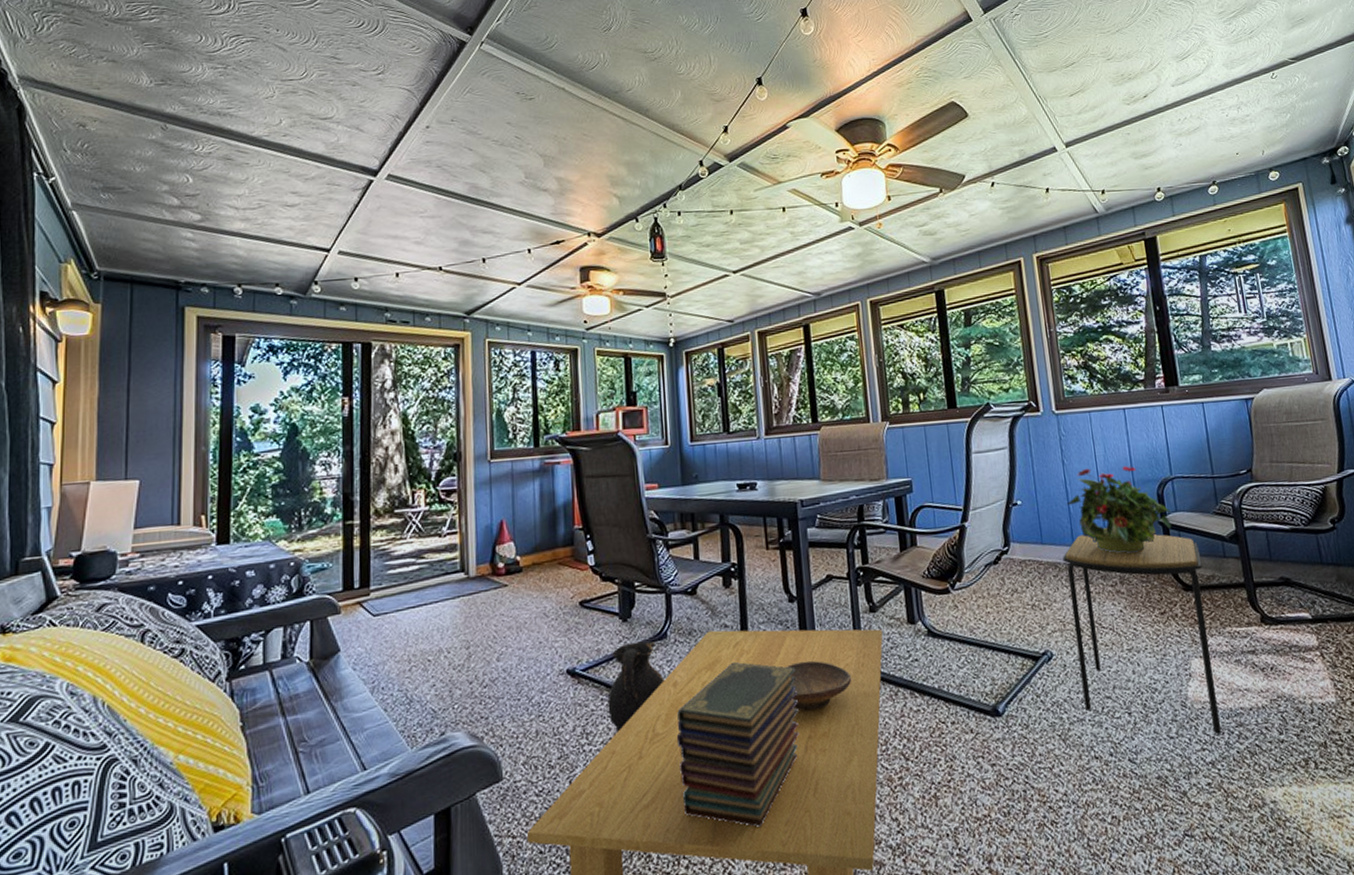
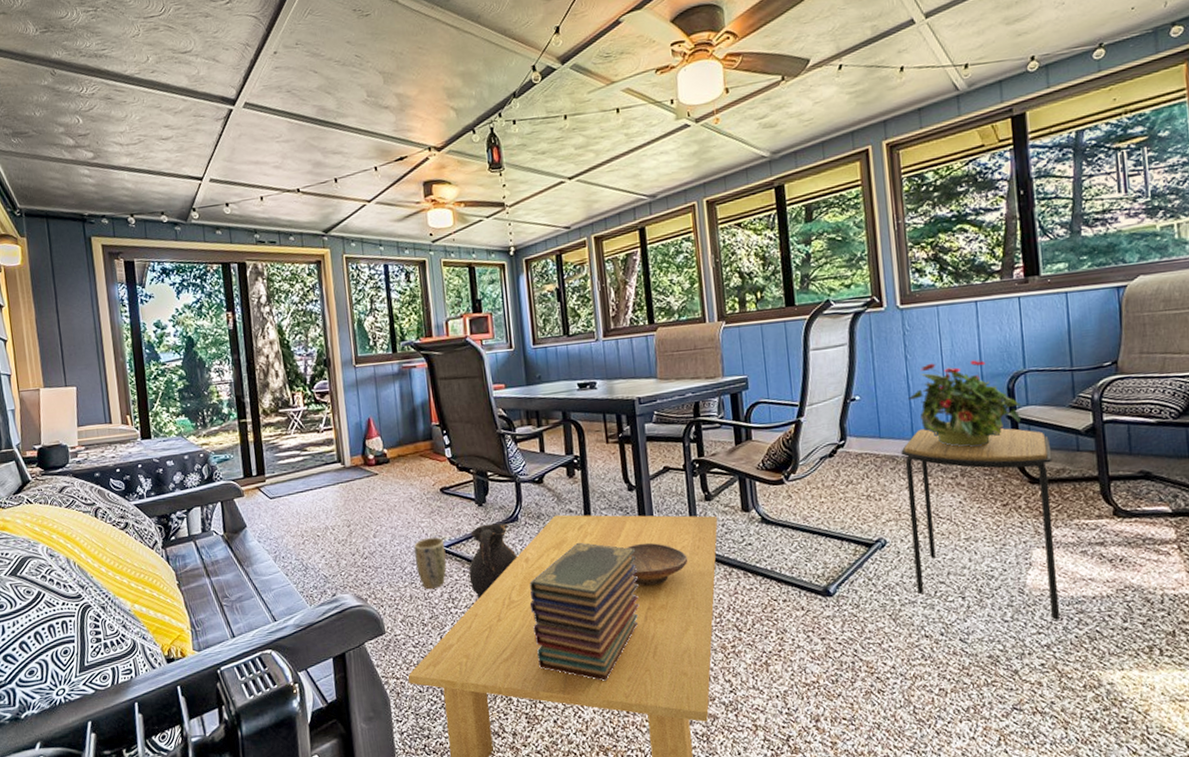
plant pot: none [544,659,583,724] -> present [414,537,447,590]

